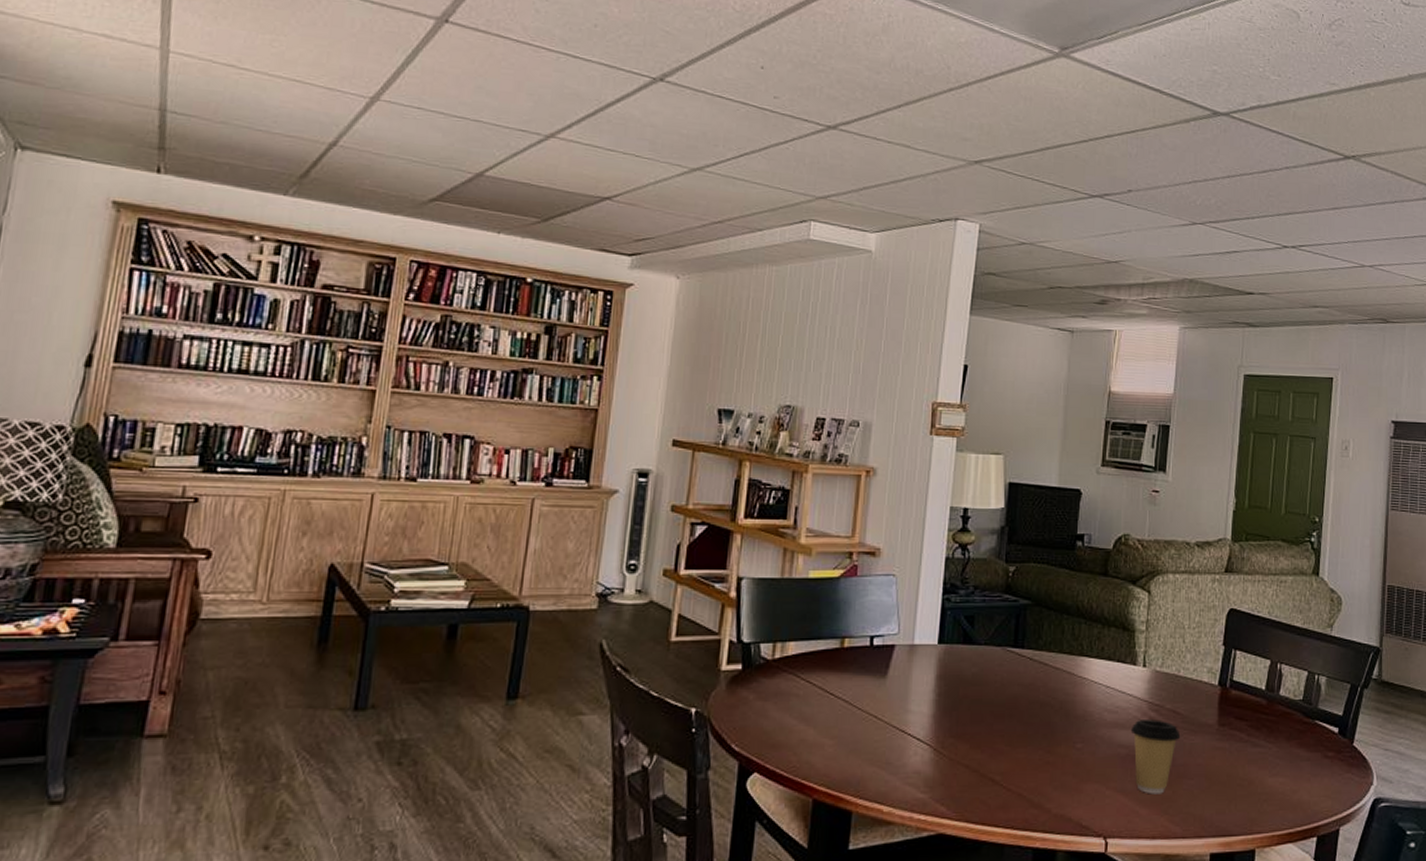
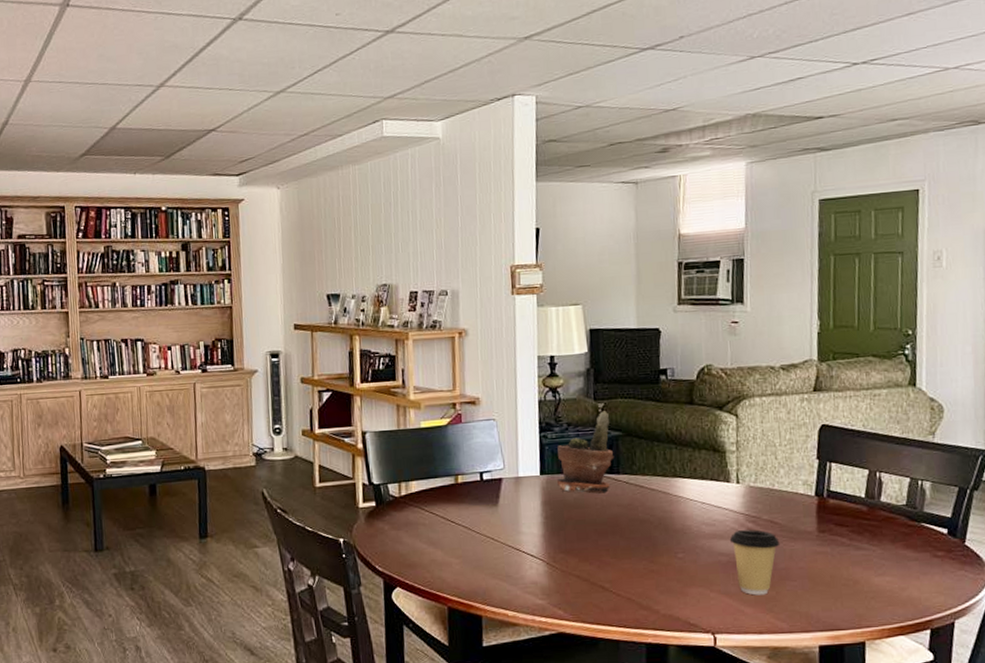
potted plant: none [955,575,1021,671] -> present [556,411,614,494]

